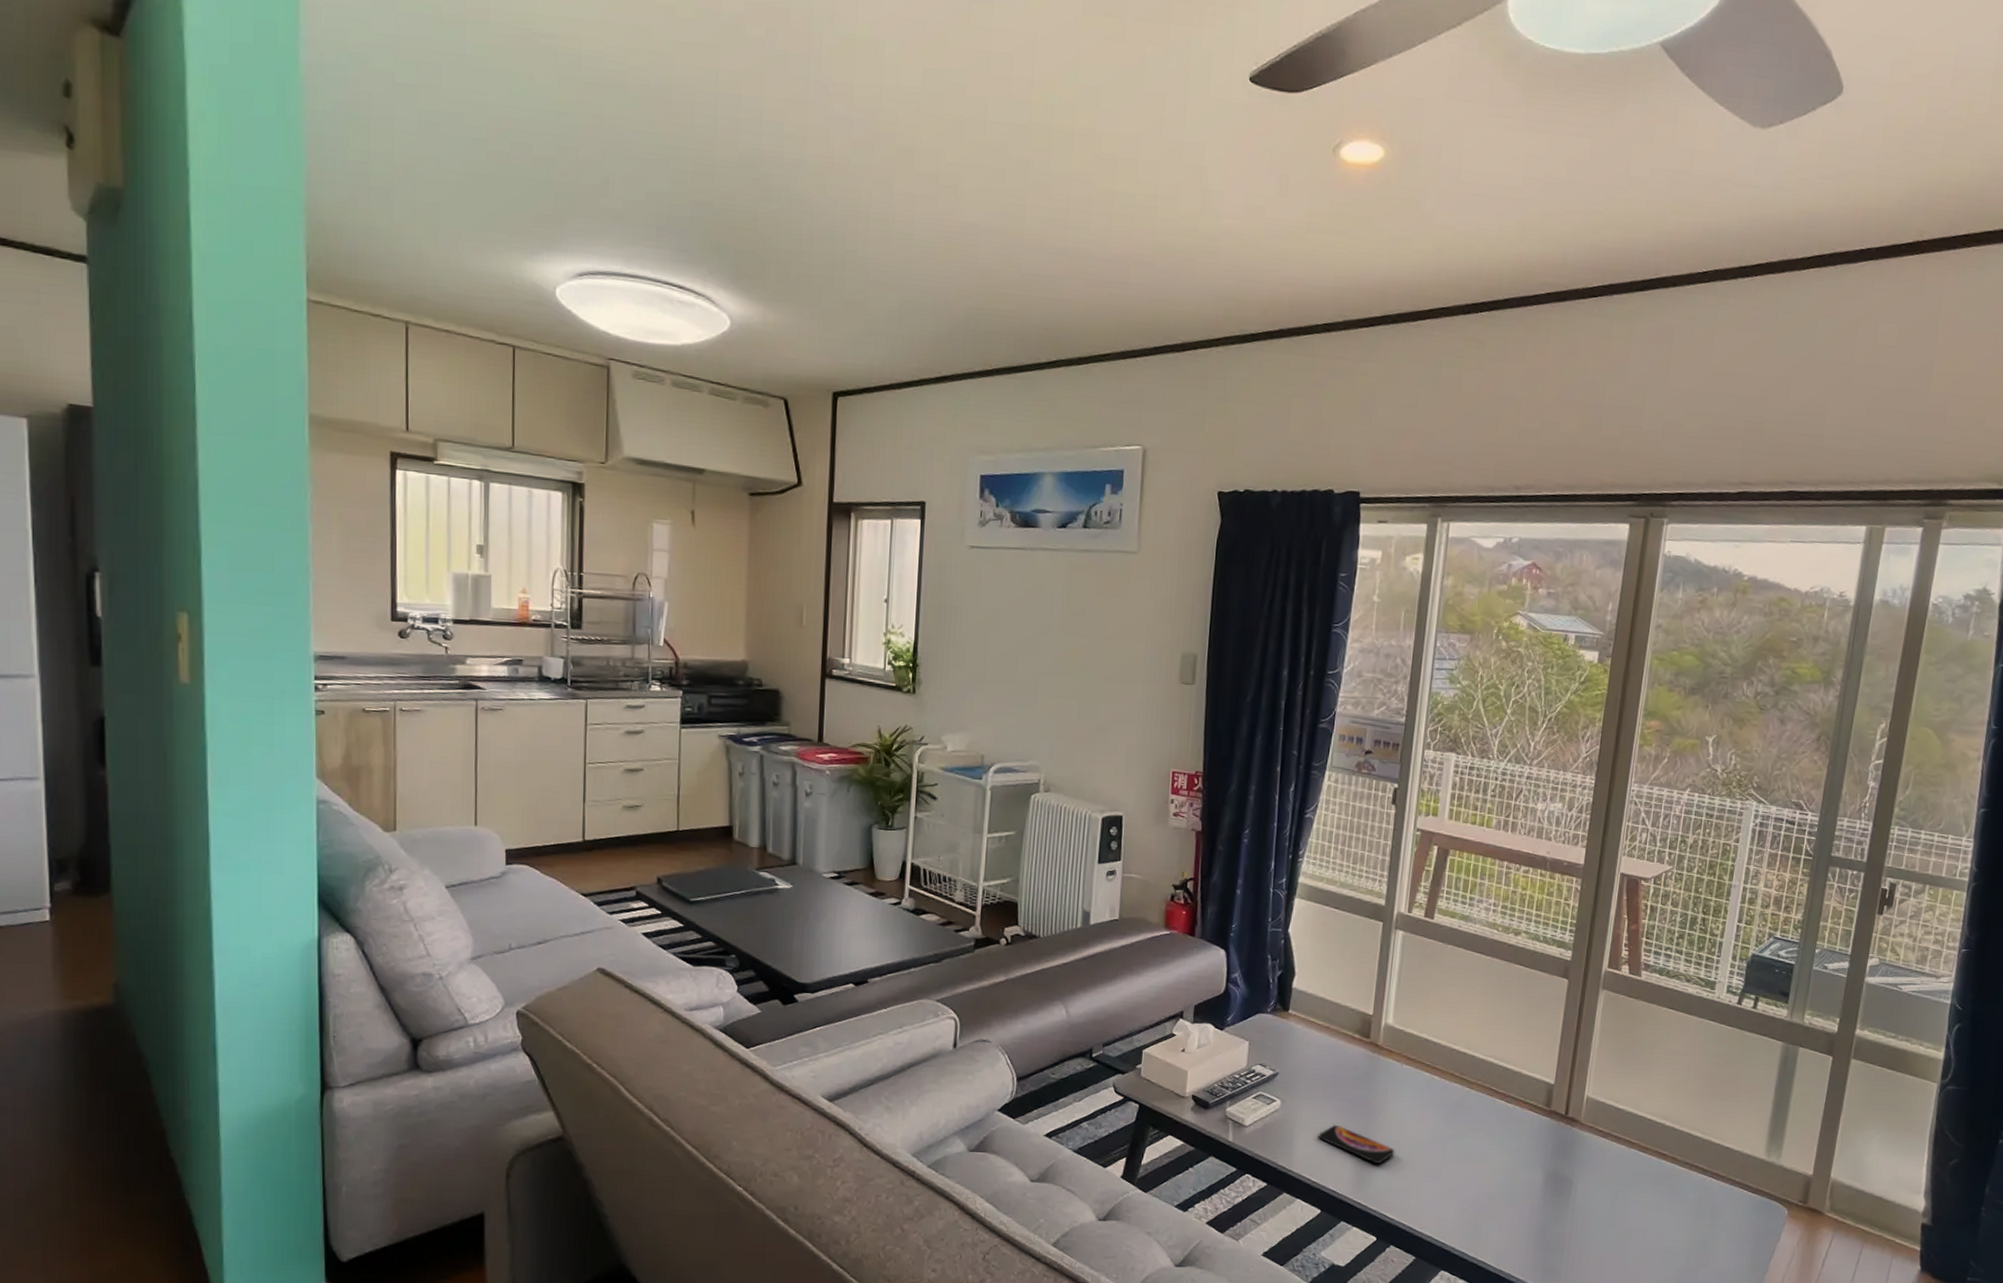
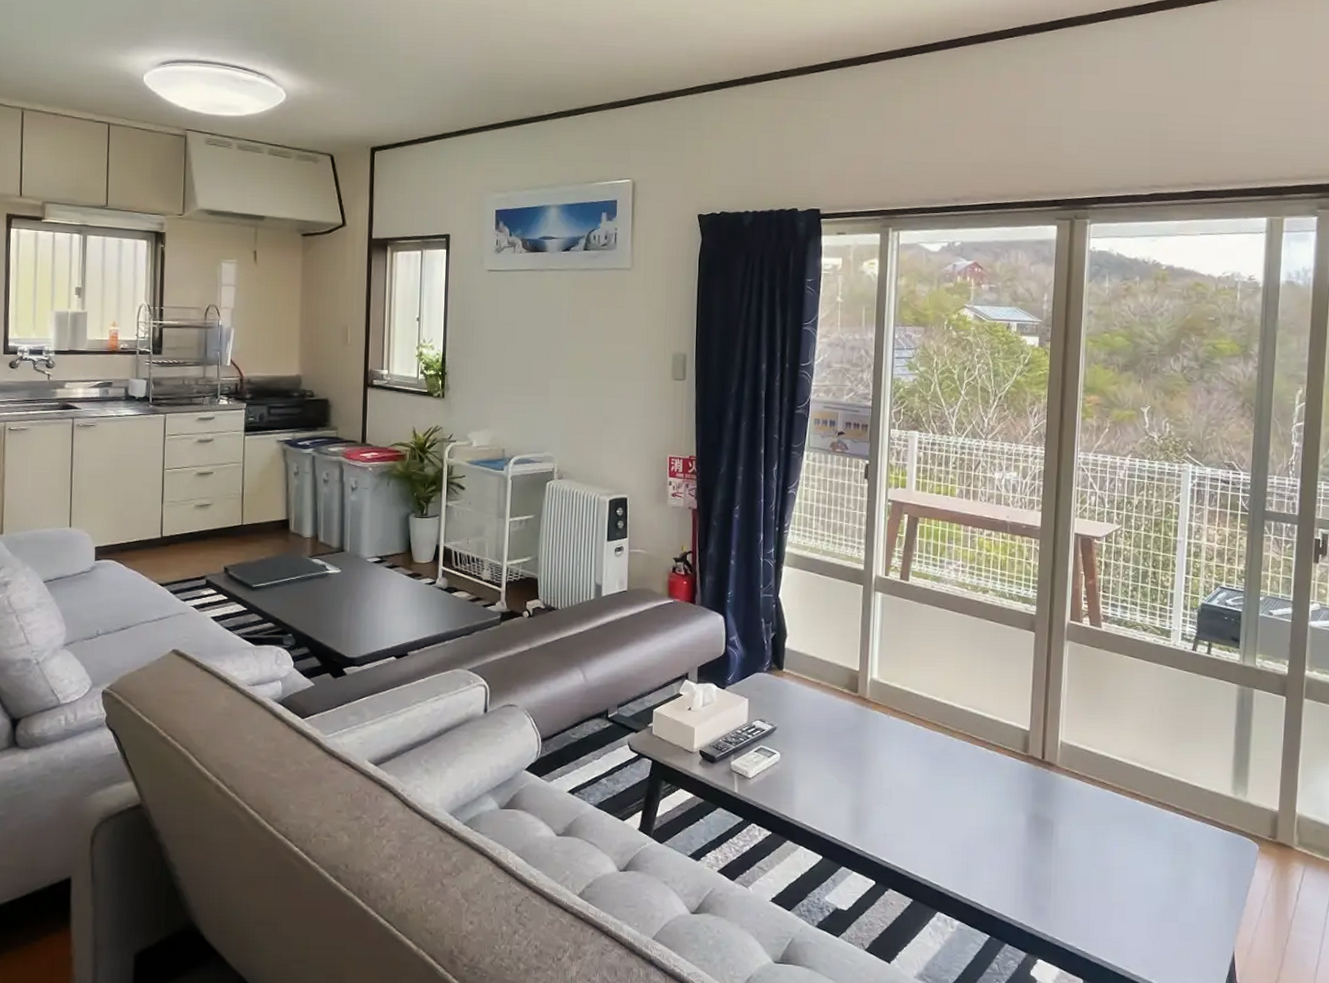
smartphone: present [1318,1125,1395,1165] -> none [816,775,887,811]

